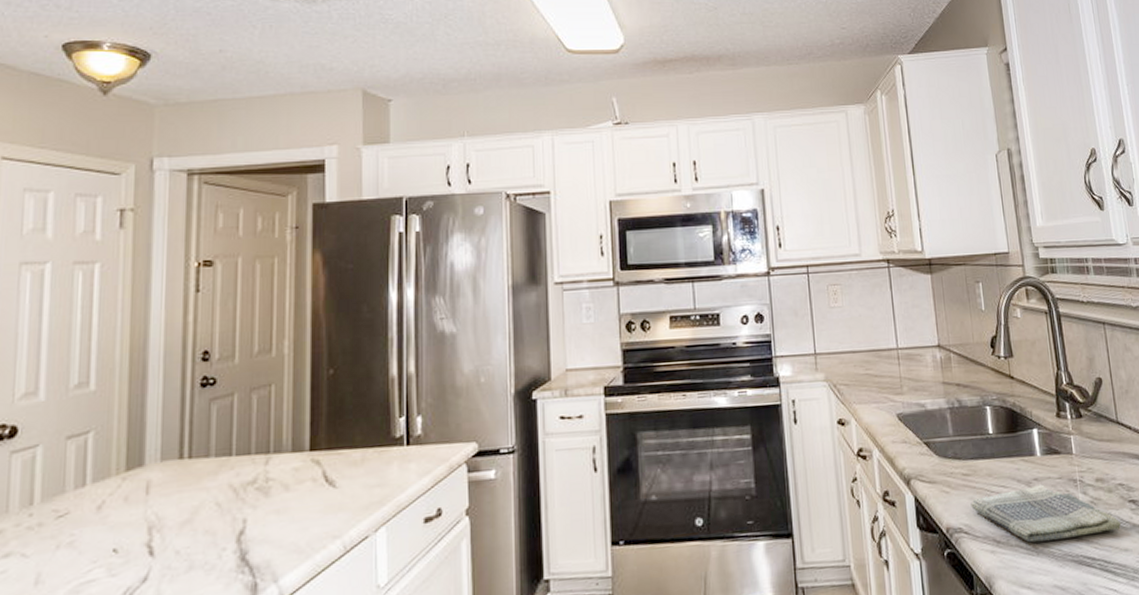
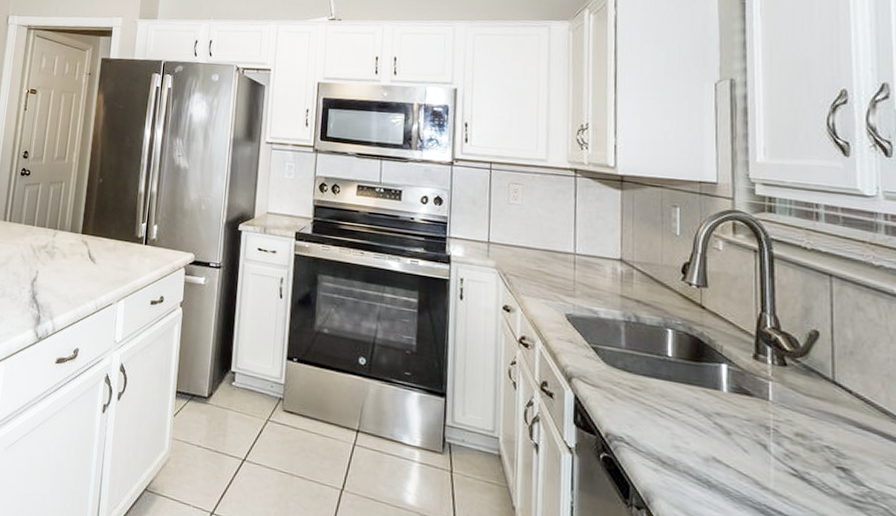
dish towel: present [971,484,1122,543] -> none [636,414,823,493]

